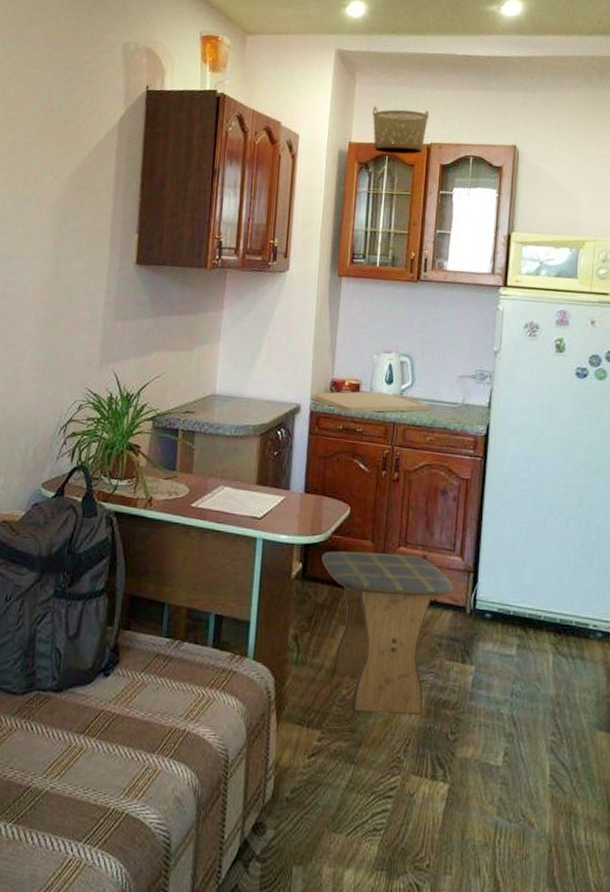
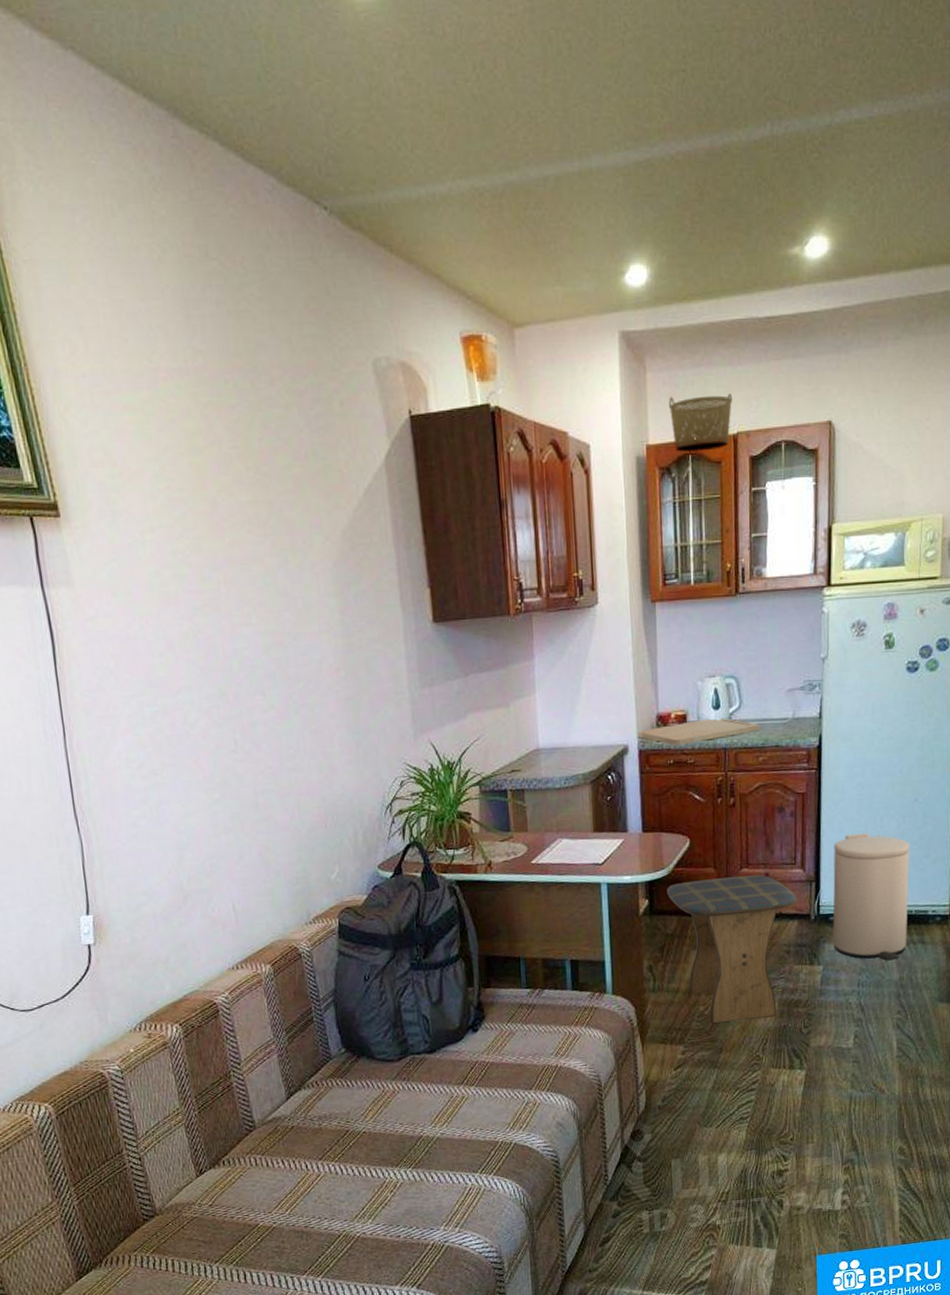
pedal bin: none [487,528,573,673] -> present [832,832,910,961]

